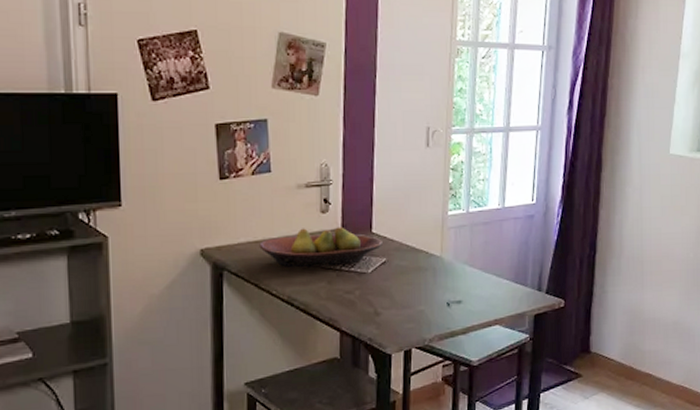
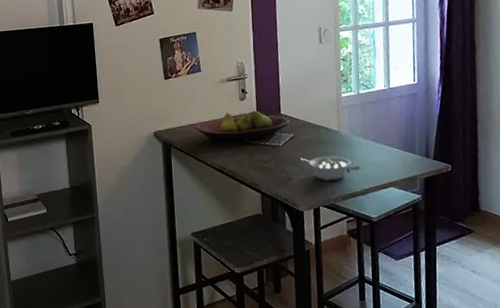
legume: none [392,286,453,318] -> present [300,156,352,182]

